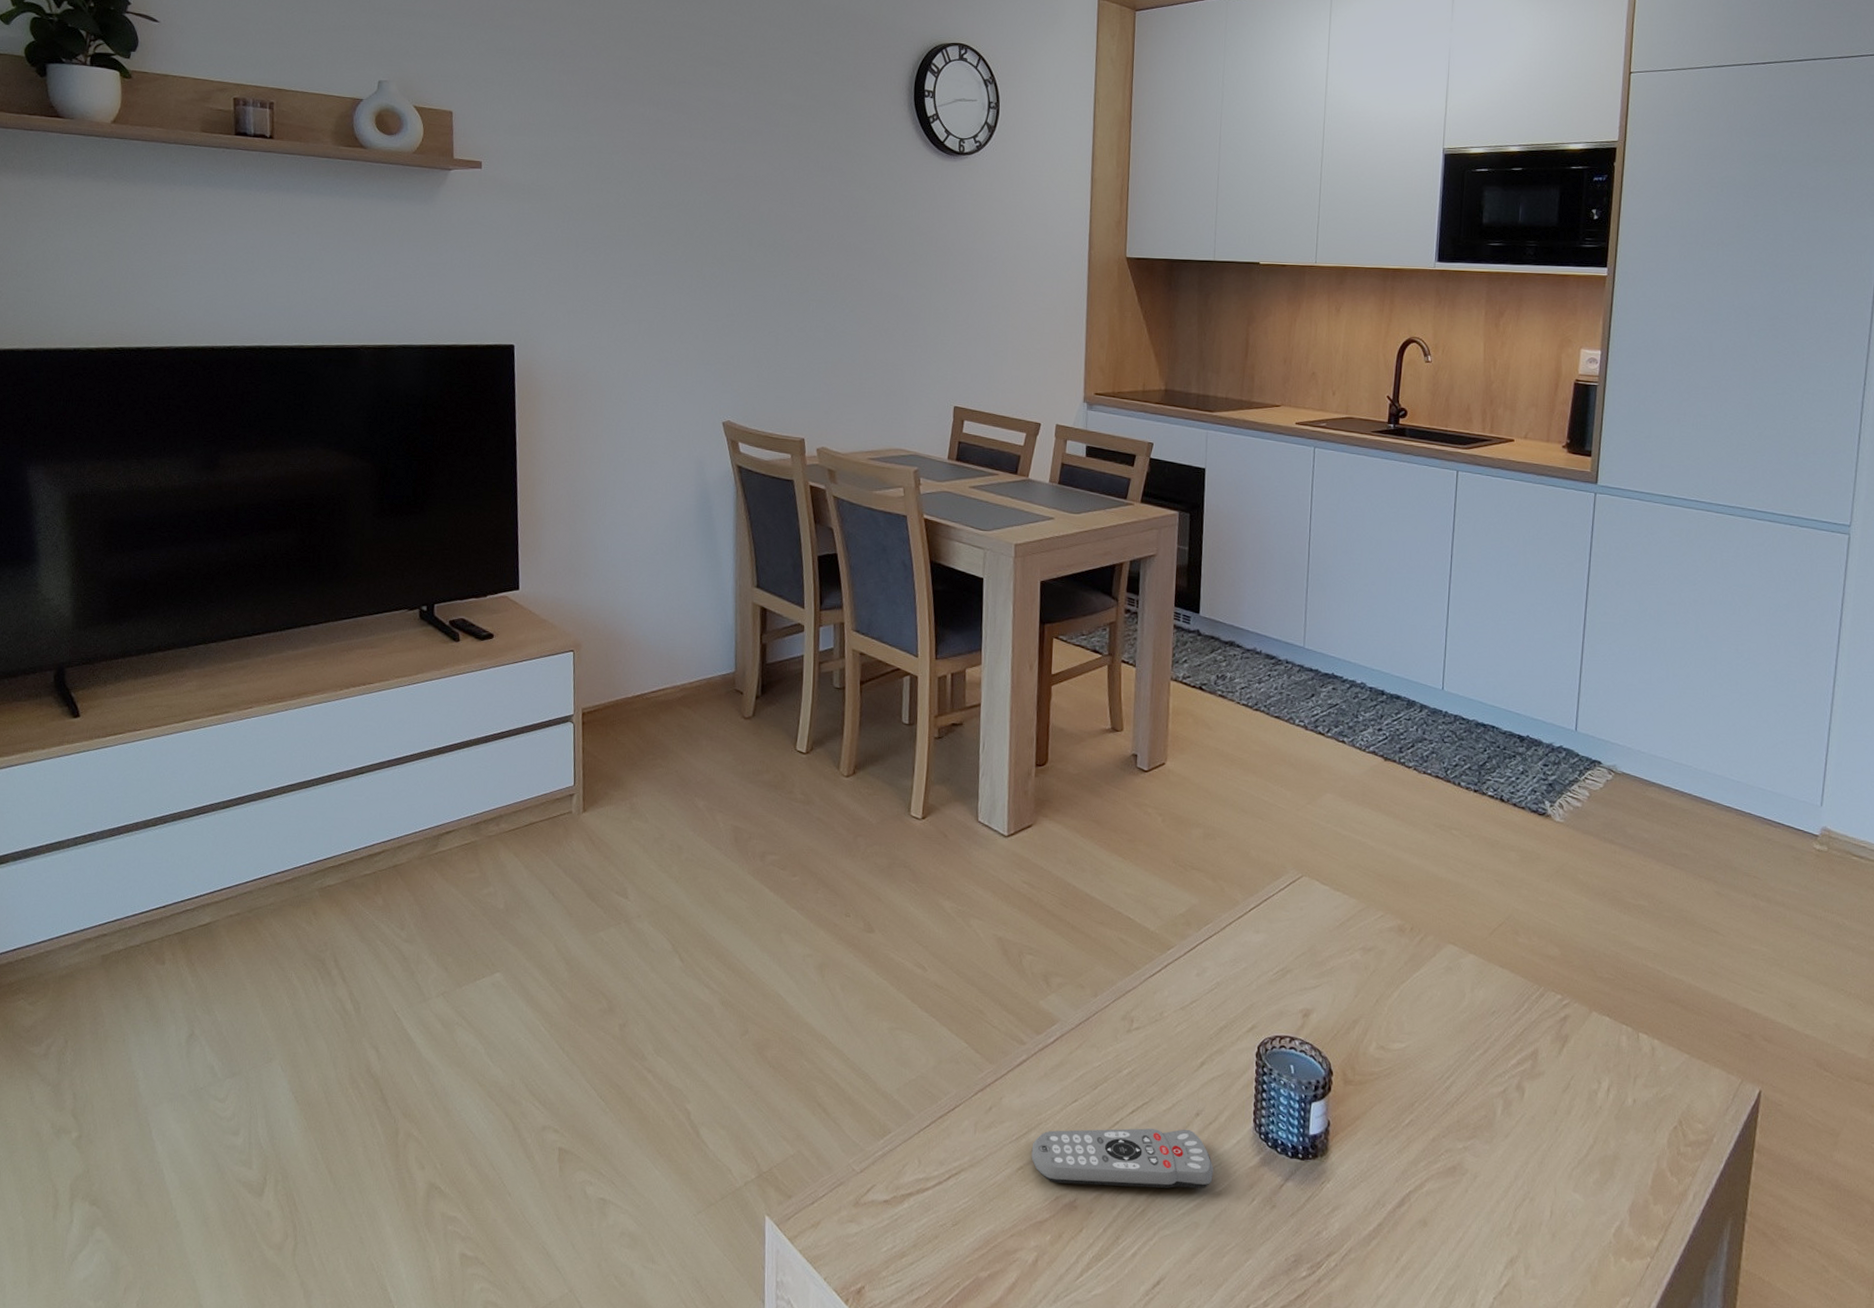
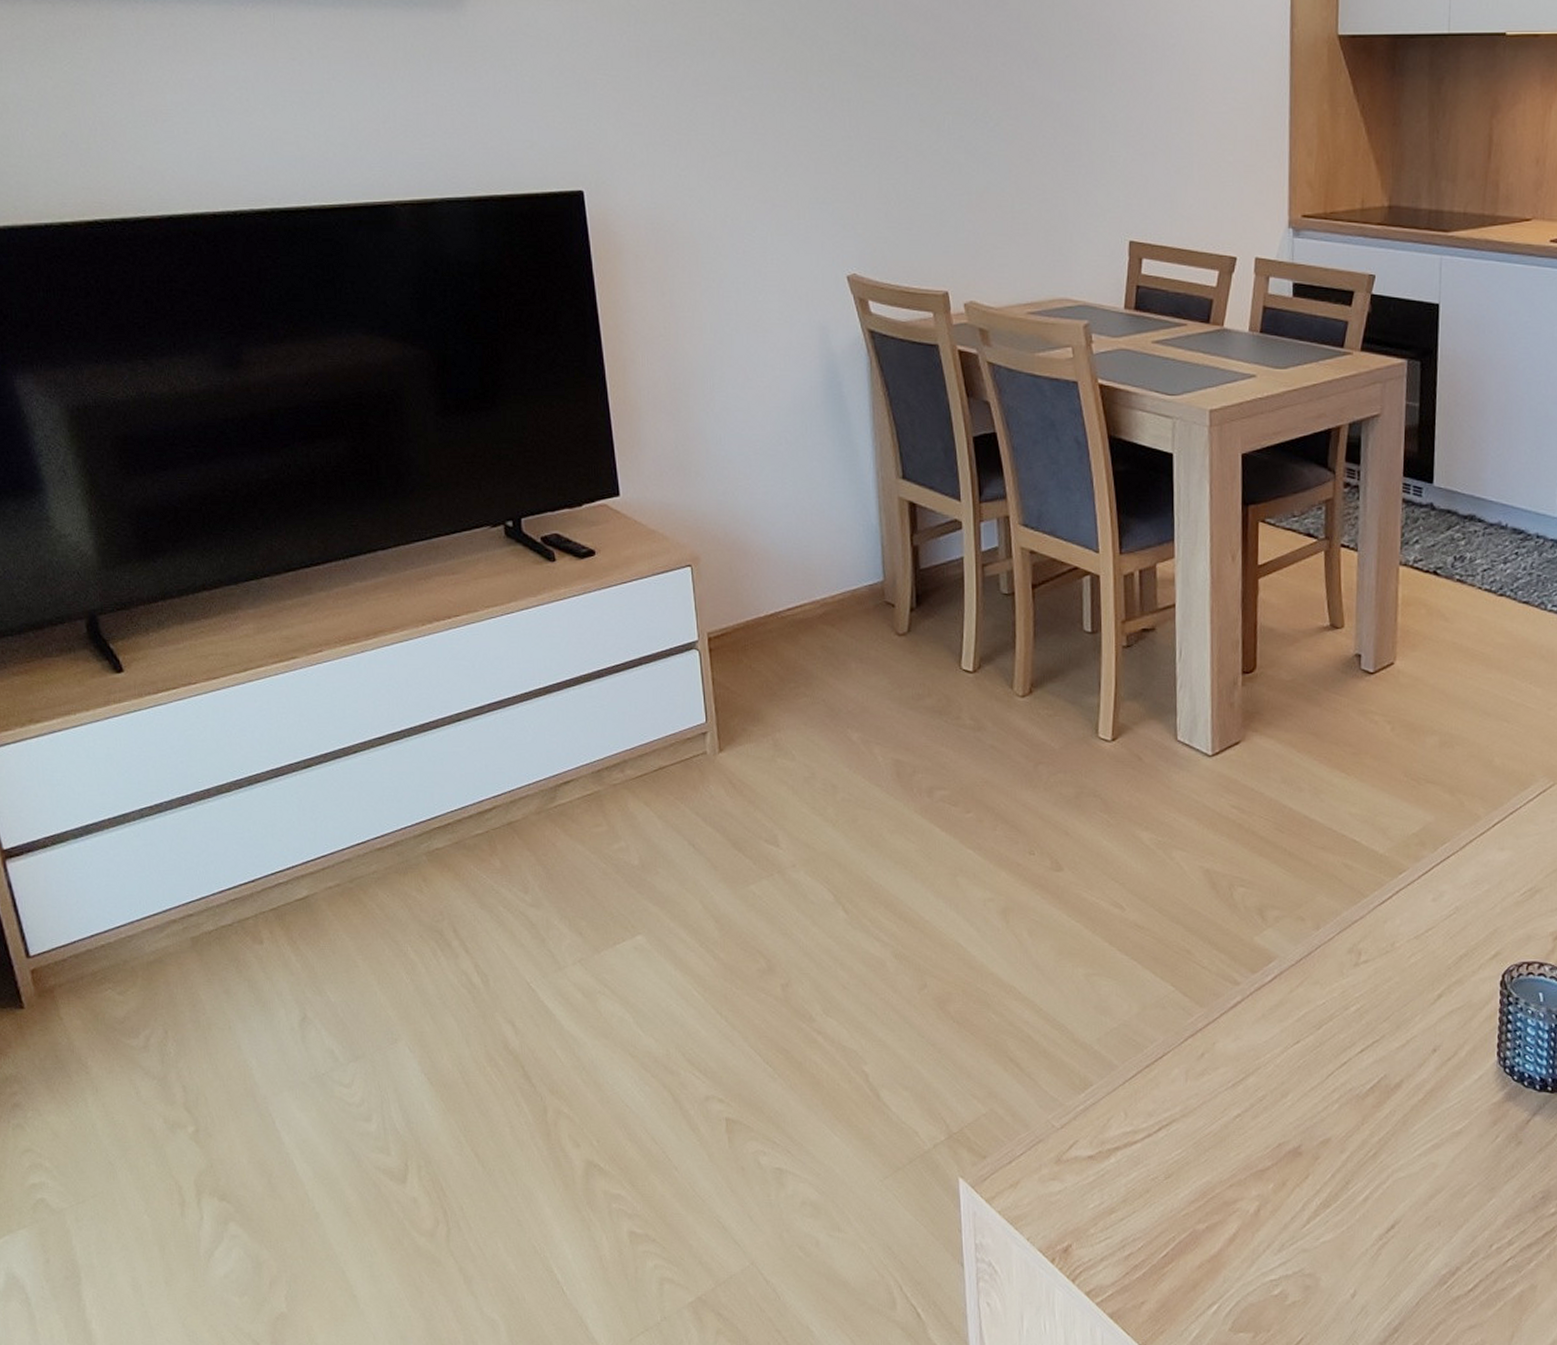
remote control: present [1031,1128,1213,1189] -> none [1250,1066,1453,1130]

